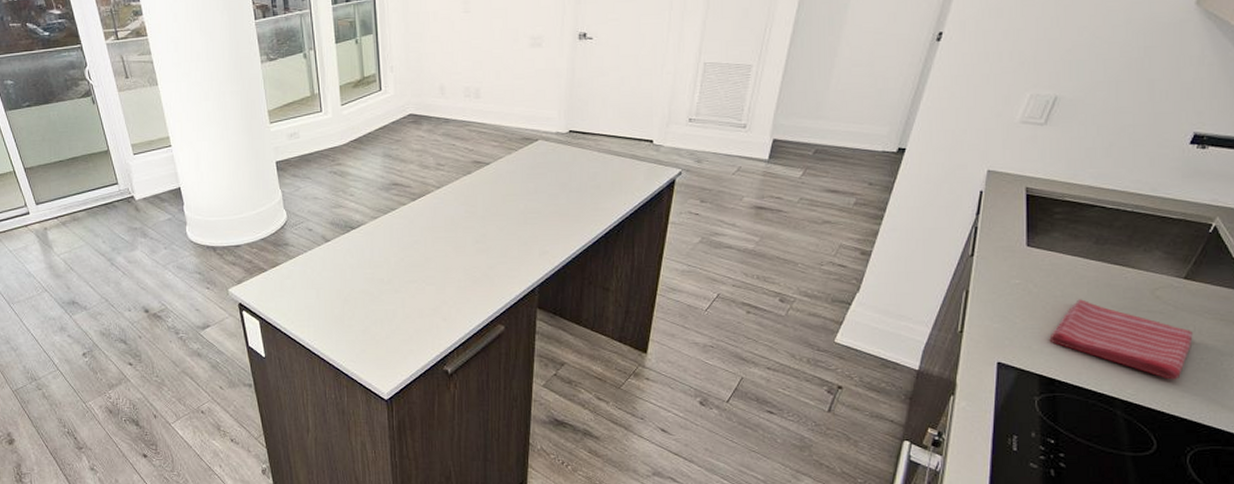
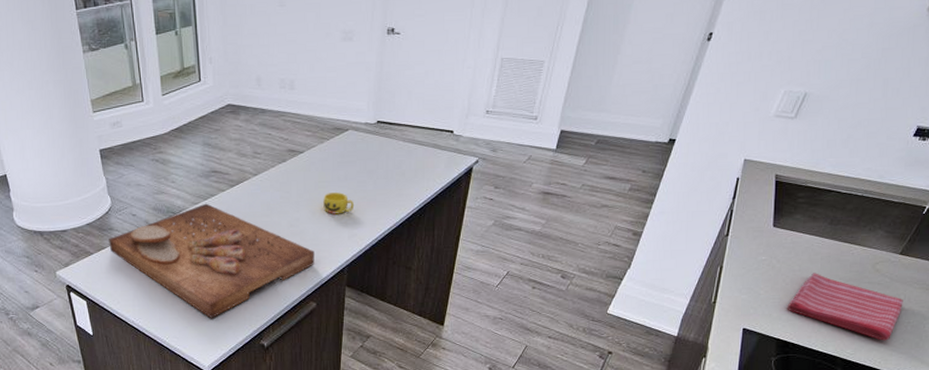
cutting board: none [284,217,503,342] -> present [109,203,315,319]
cup: none [511,207,545,230] -> present [323,192,353,214]

